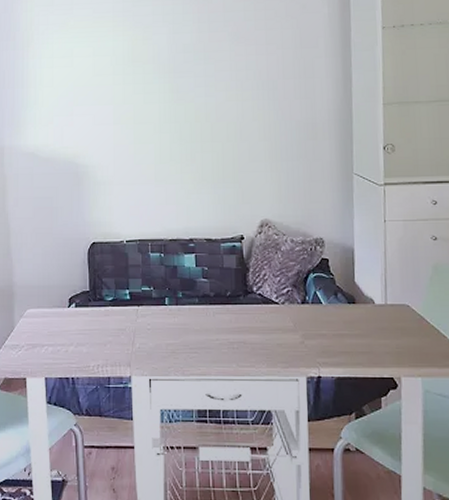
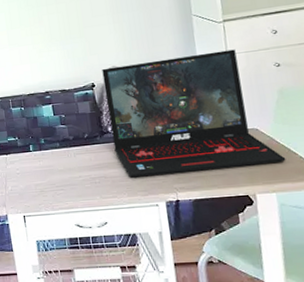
laptop: none [253,216,435,347] -> present [102,49,286,178]

